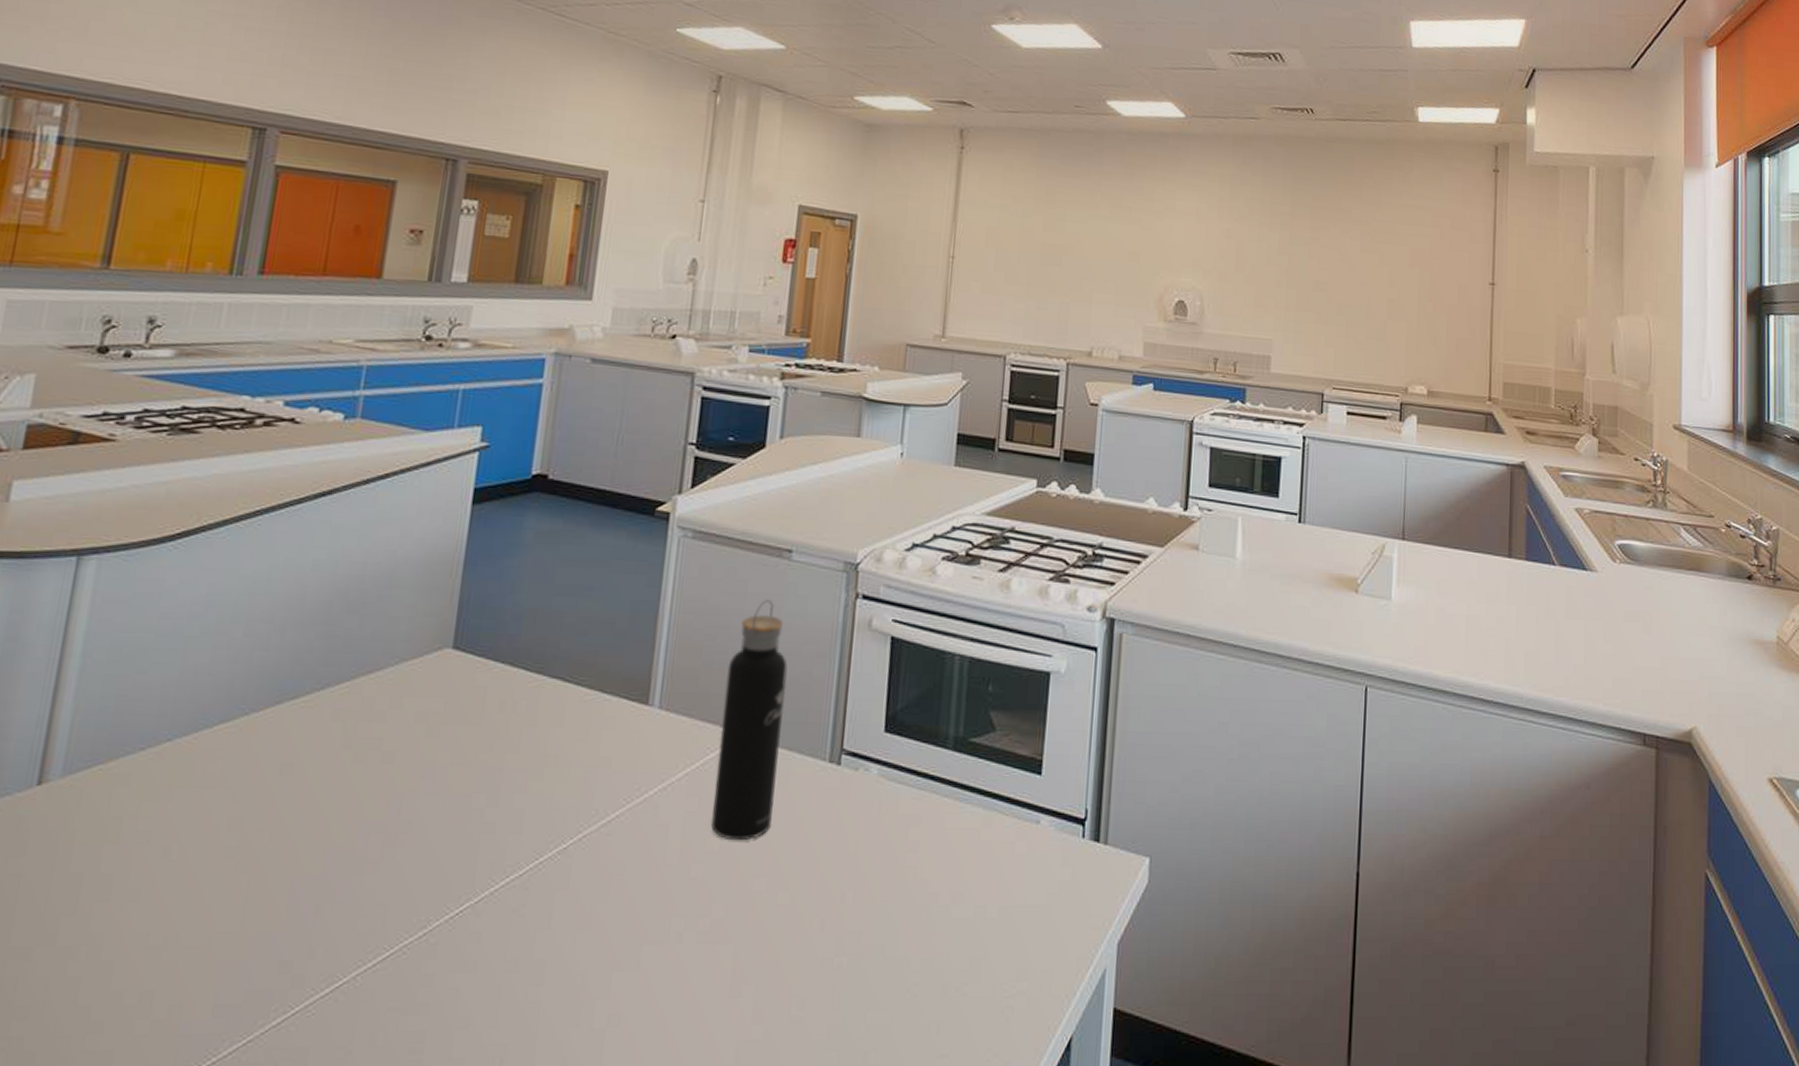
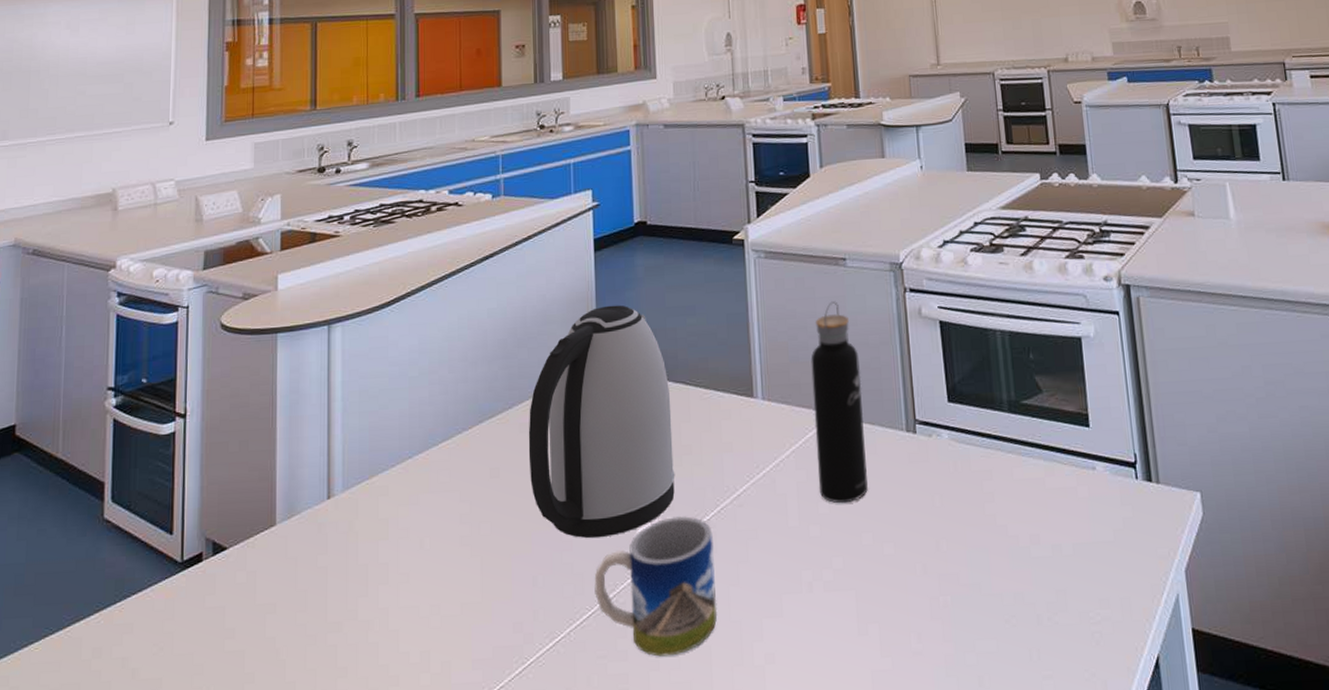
kettle: none [334,573,543,862] -> present [528,305,675,538]
mug: none [398,842,567,1012] -> present [594,516,718,657]

